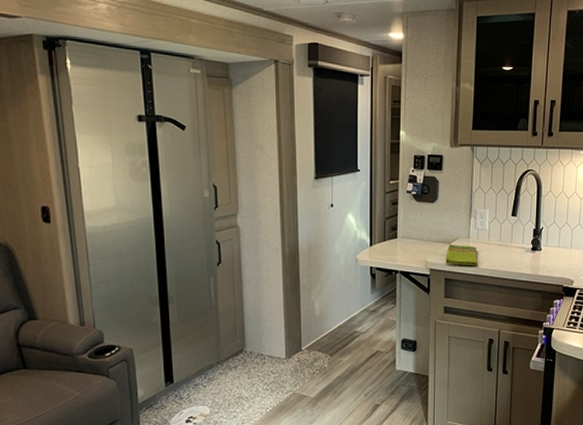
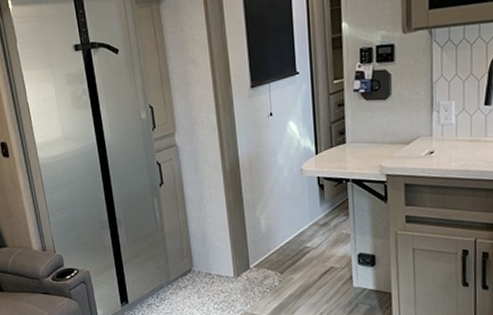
dish towel: present [445,244,477,265] -> none [404,144,444,168]

